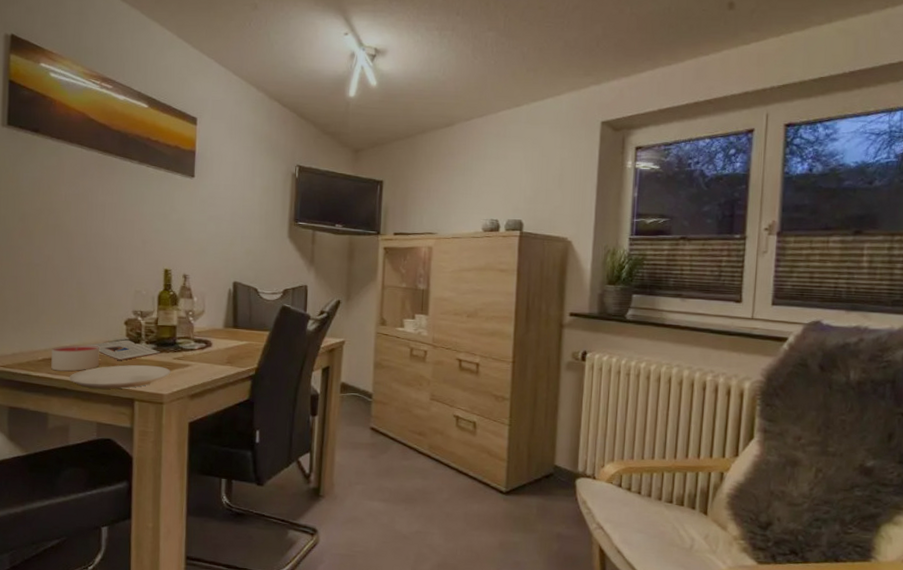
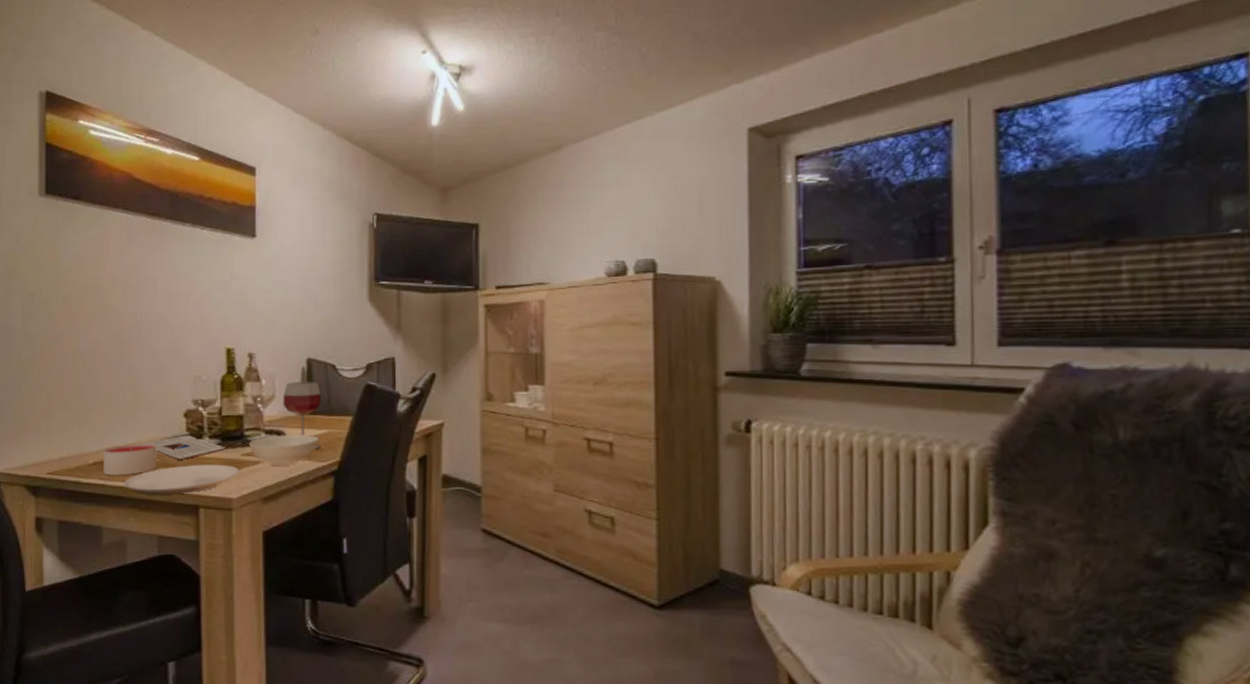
bowl: none [179,344,241,370] -> present [248,434,320,466]
wineglass: none [211,301,244,358] -> present [283,382,322,450]

